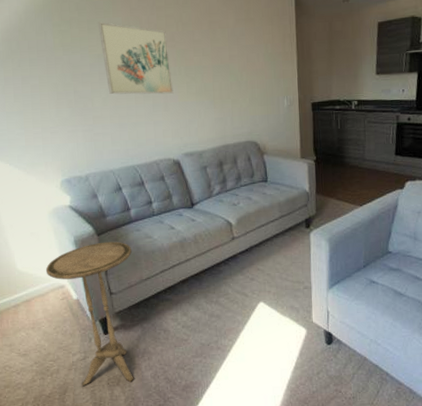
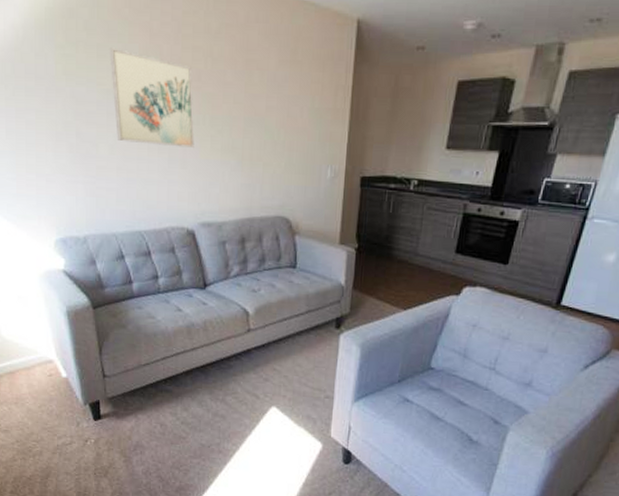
side table: present [45,241,134,387] -> none [33,316,131,476]

